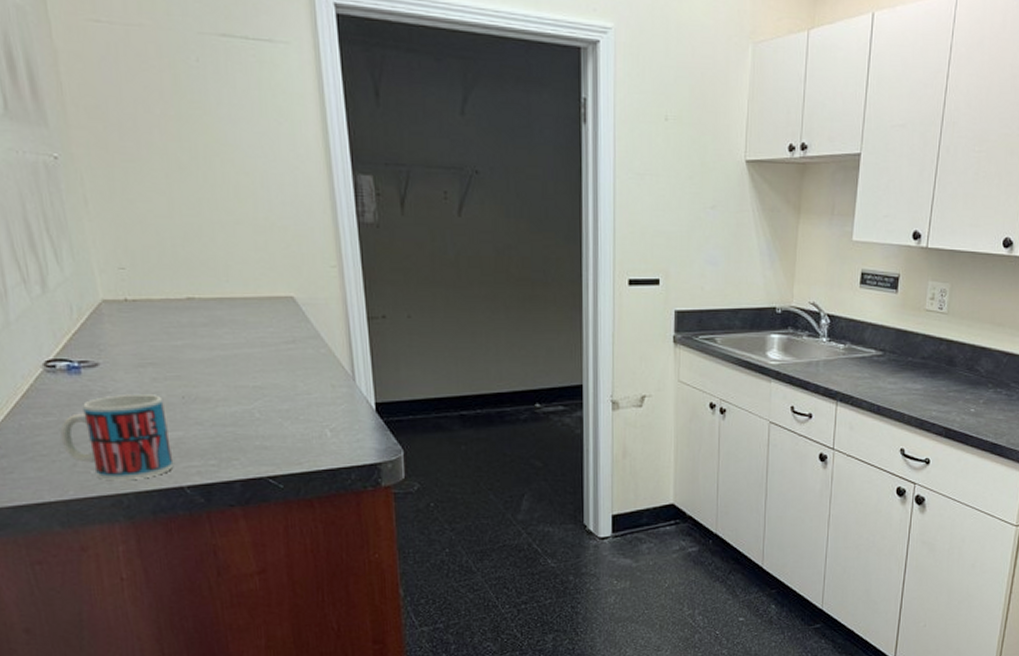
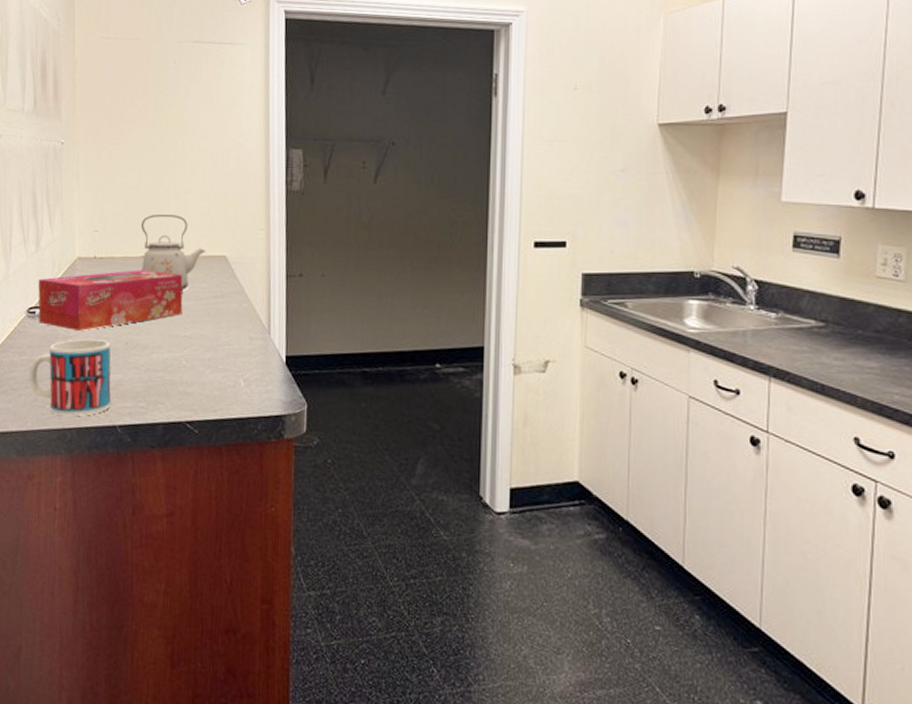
tissue box: none [52,313,248,385] -> present [38,269,183,331]
kettle: none [180,249,269,336] -> present [140,215,207,291]

